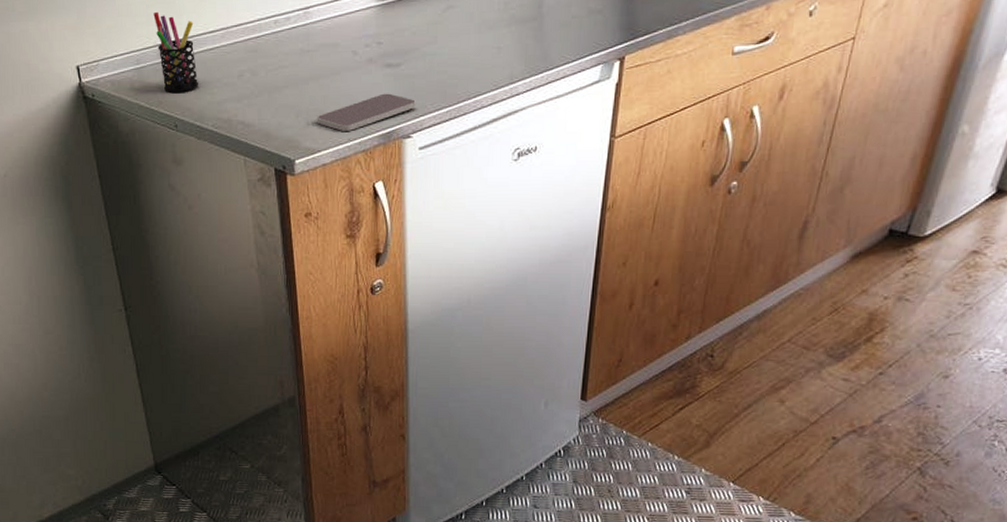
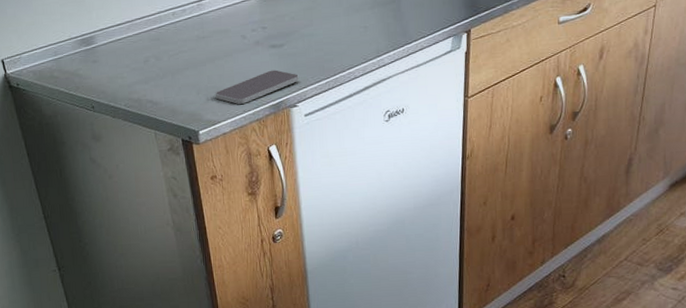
pen holder: present [153,11,199,92] -> none [66,9,111,79]

